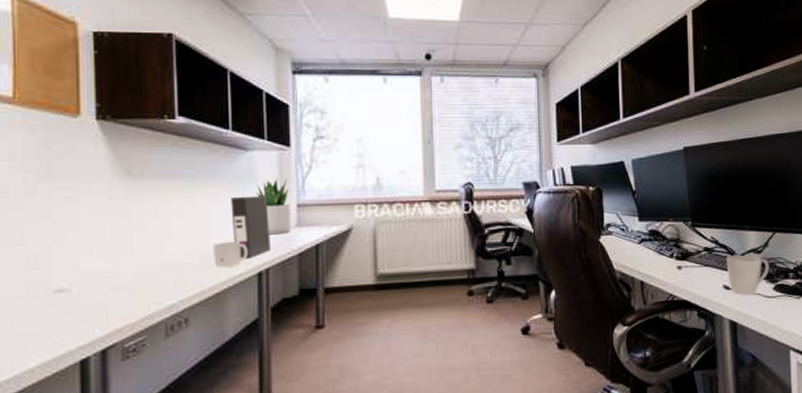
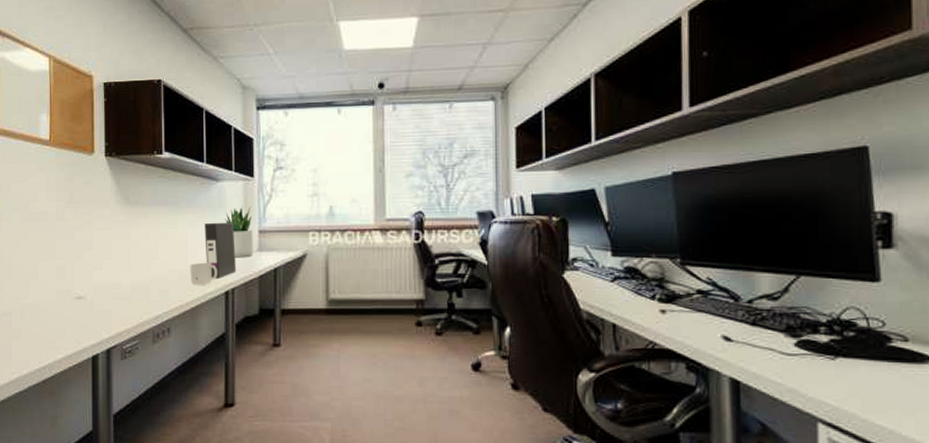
mug: present [726,255,769,296] -> none [727,300,789,350]

